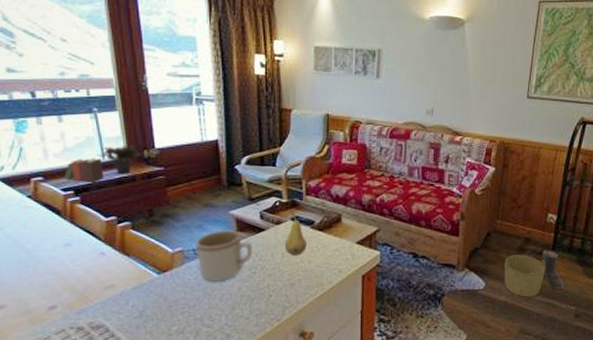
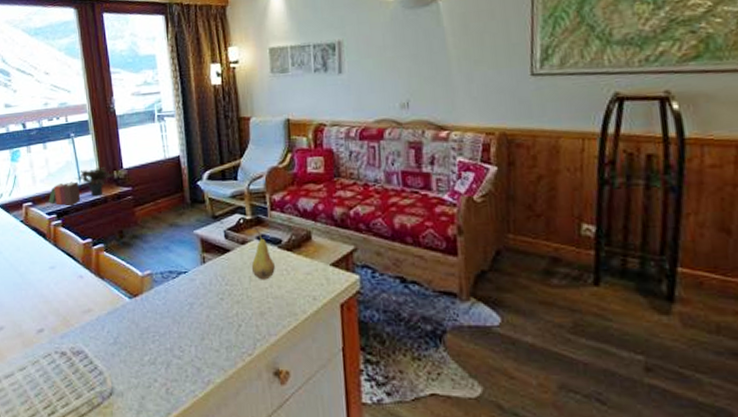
mug: present [196,230,253,282] -> none [163,251,219,308]
basket: present [504,255,546,297] -> none [525,280,589,339]
boot: present [542,249,565,290] -> none [580,273,623,331]

